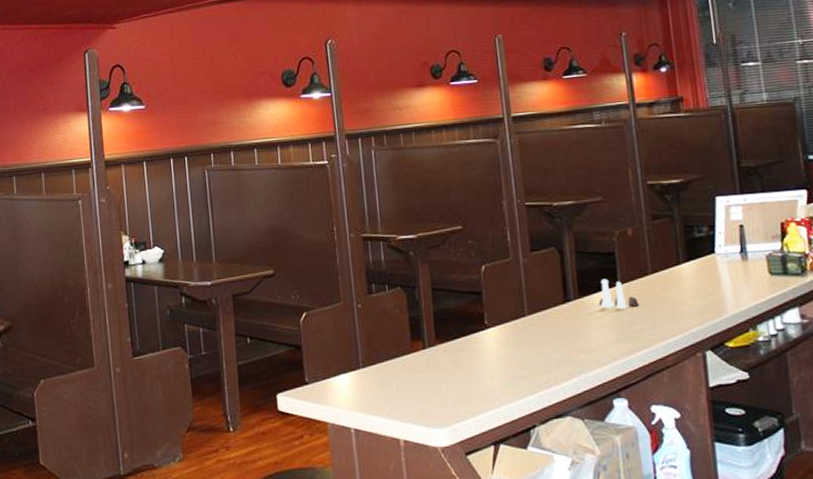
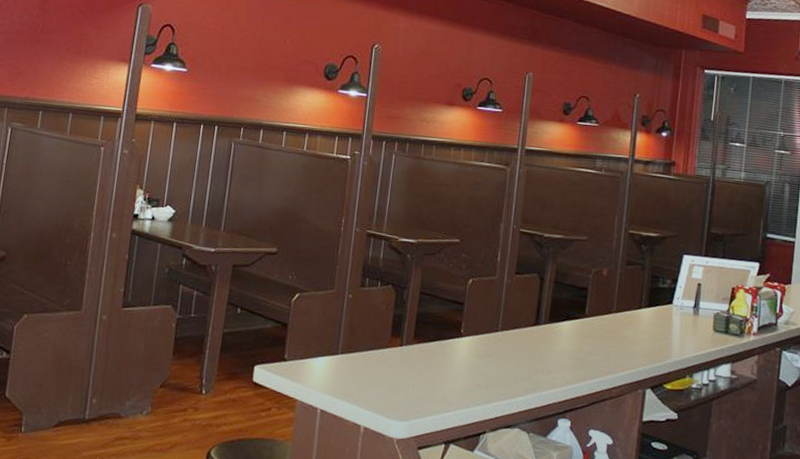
salt and pepper shaker set: present [598,278,639,309] -> none [564,309,599,340]

